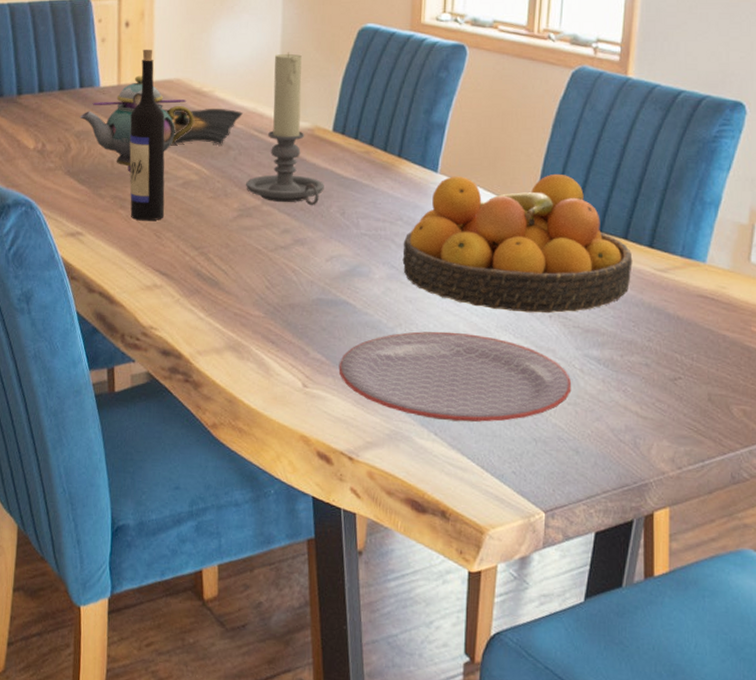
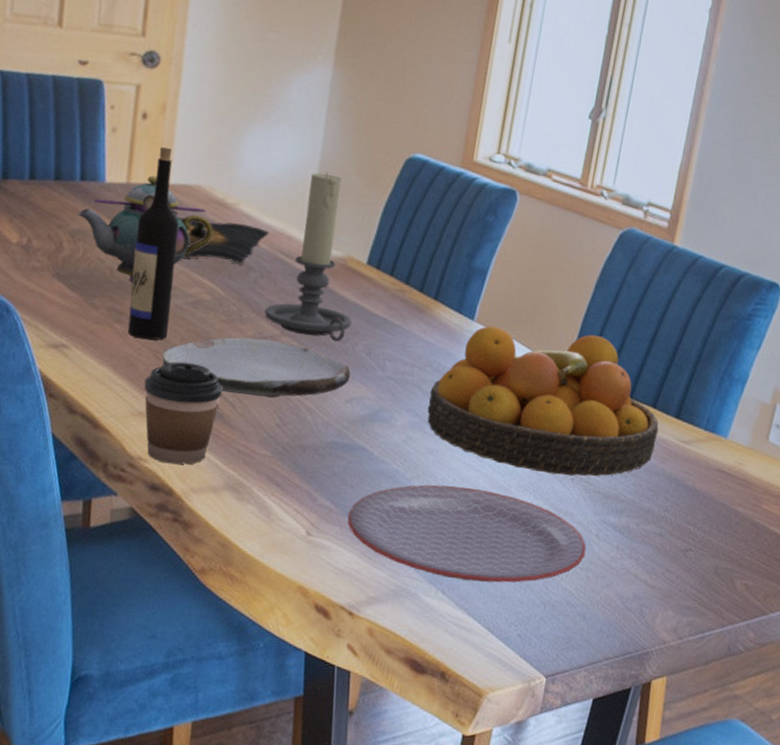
coffee cup: none [148,237,216,331] -> present [144,361,223,465]
plate: none [161,210,328,263] -> present [162,337,351,398]

